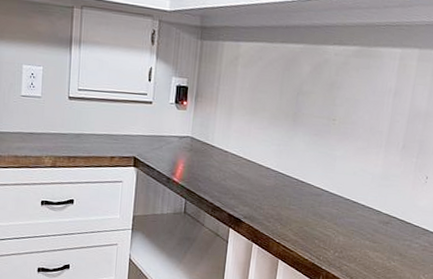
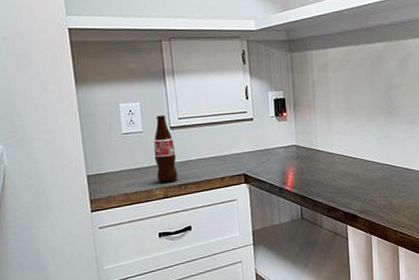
bottle: none [48,82,70,153] -> present [153,115,179,183]

